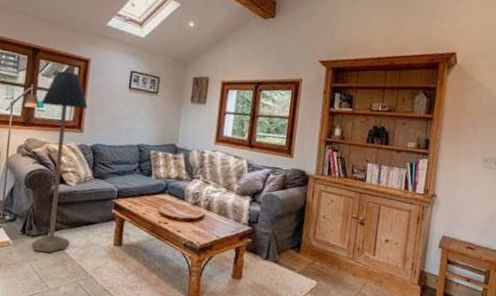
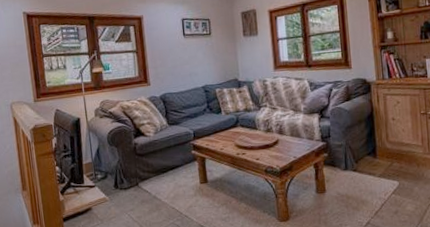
floor lamp: present [31,71,87,252] -> none [107,32,160,202]

